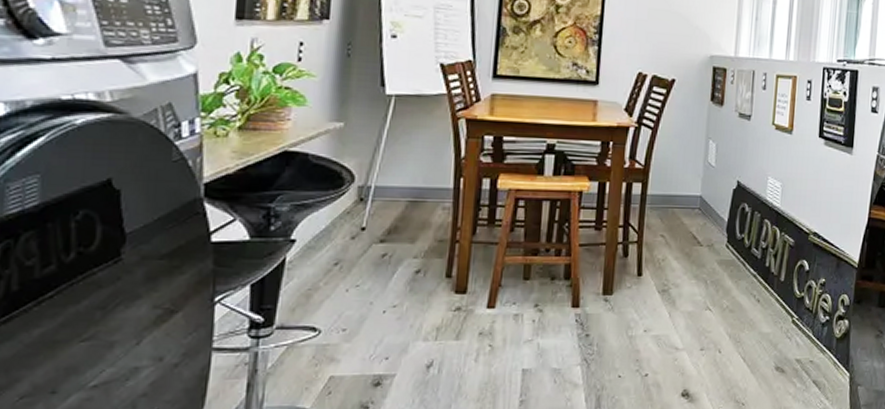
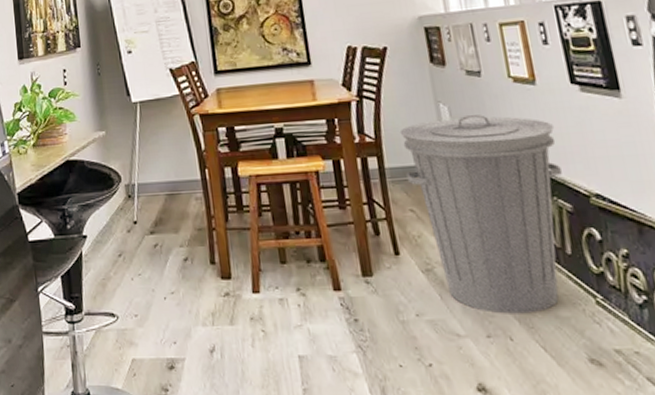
trash can: none [665,153,798,330] -> present [399,114,562,314]

